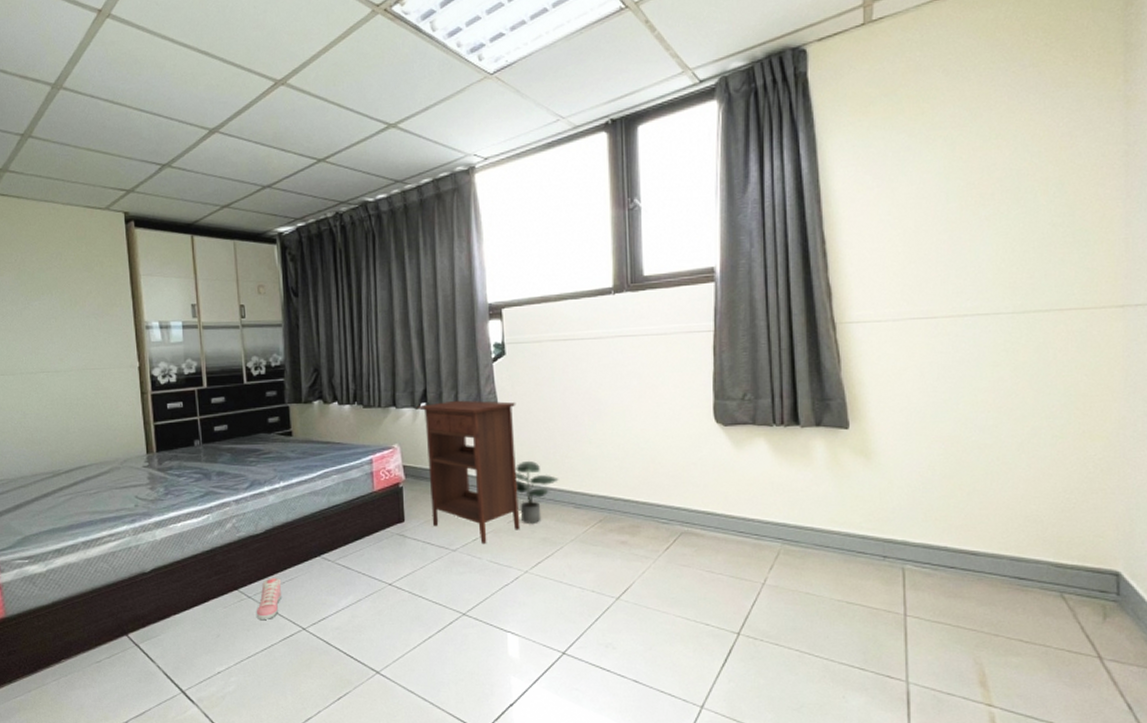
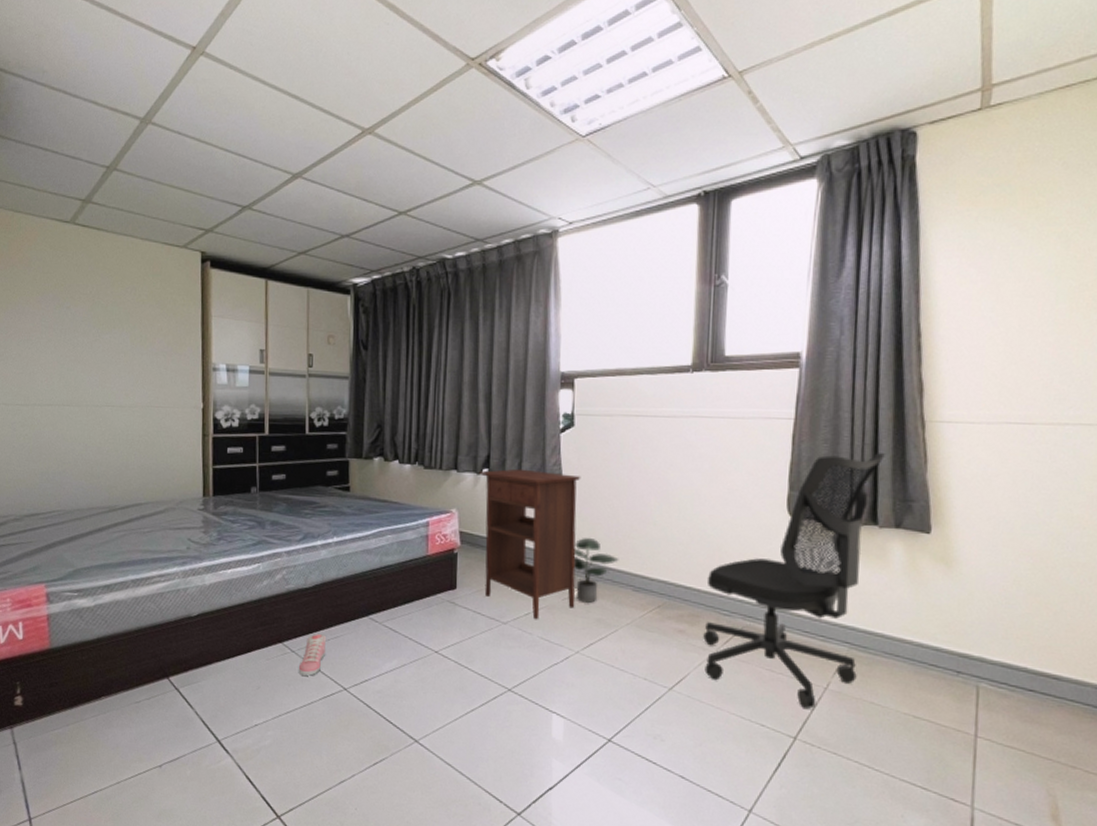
office chair: none [643,357,802,604] -> present [703,453,886,709]

